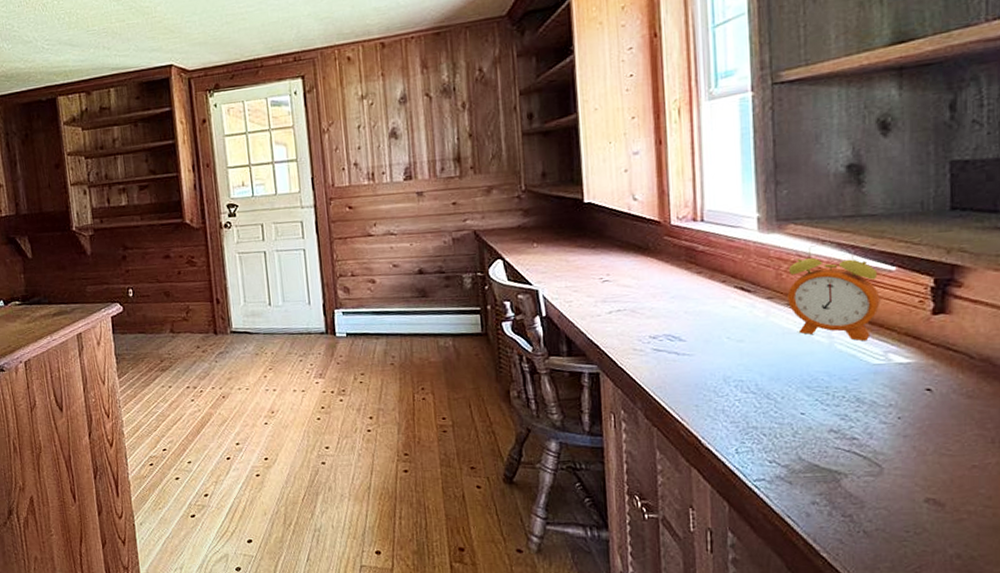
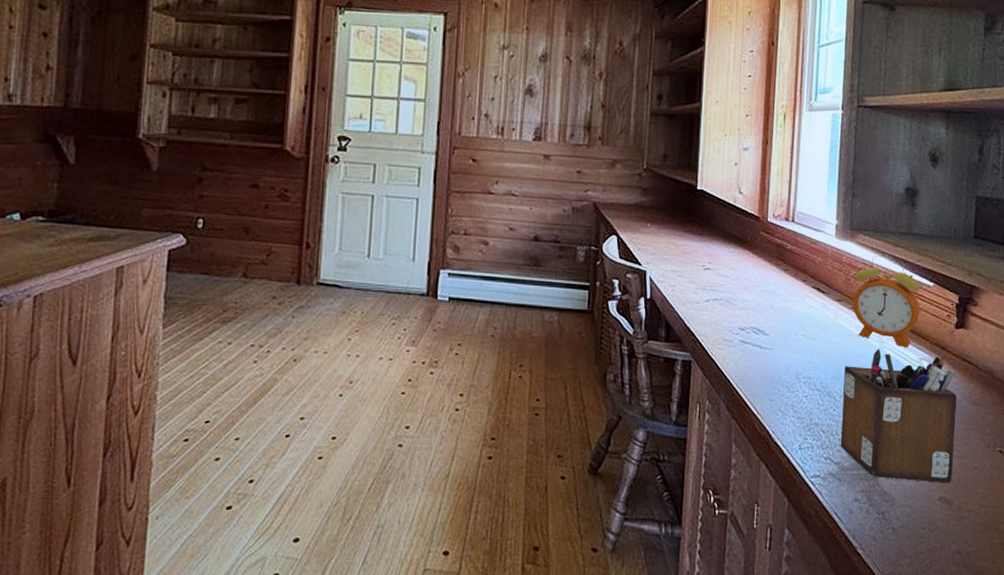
desk organizer: none [785,344,943,484] -> present [840,348,957,483]

